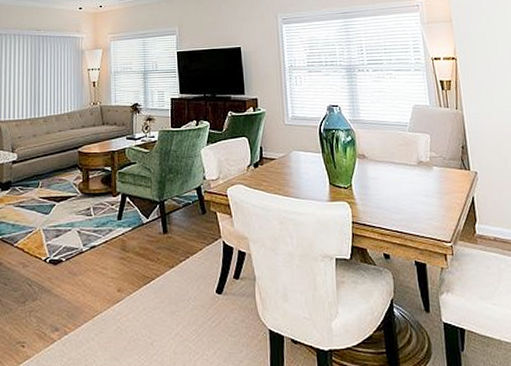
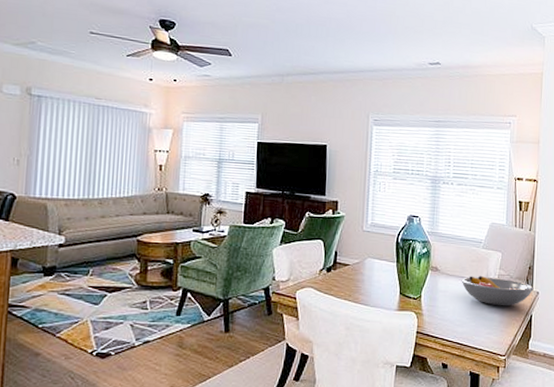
fruit bowl: none [391,160,471,190] -> present [461,276,534,306]

